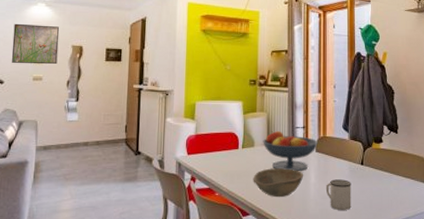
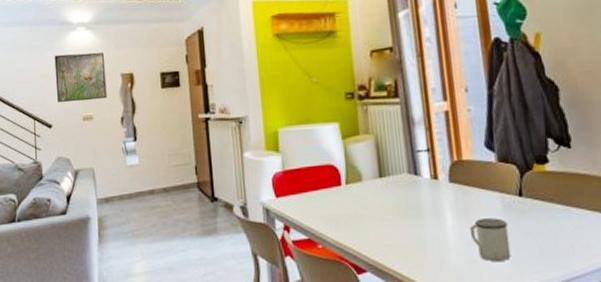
bowl: present [253,168,304,198] -> none [365,207,437,248]
fruit bowl: present [263,131,318,171] -> none [373,158,451,211]

